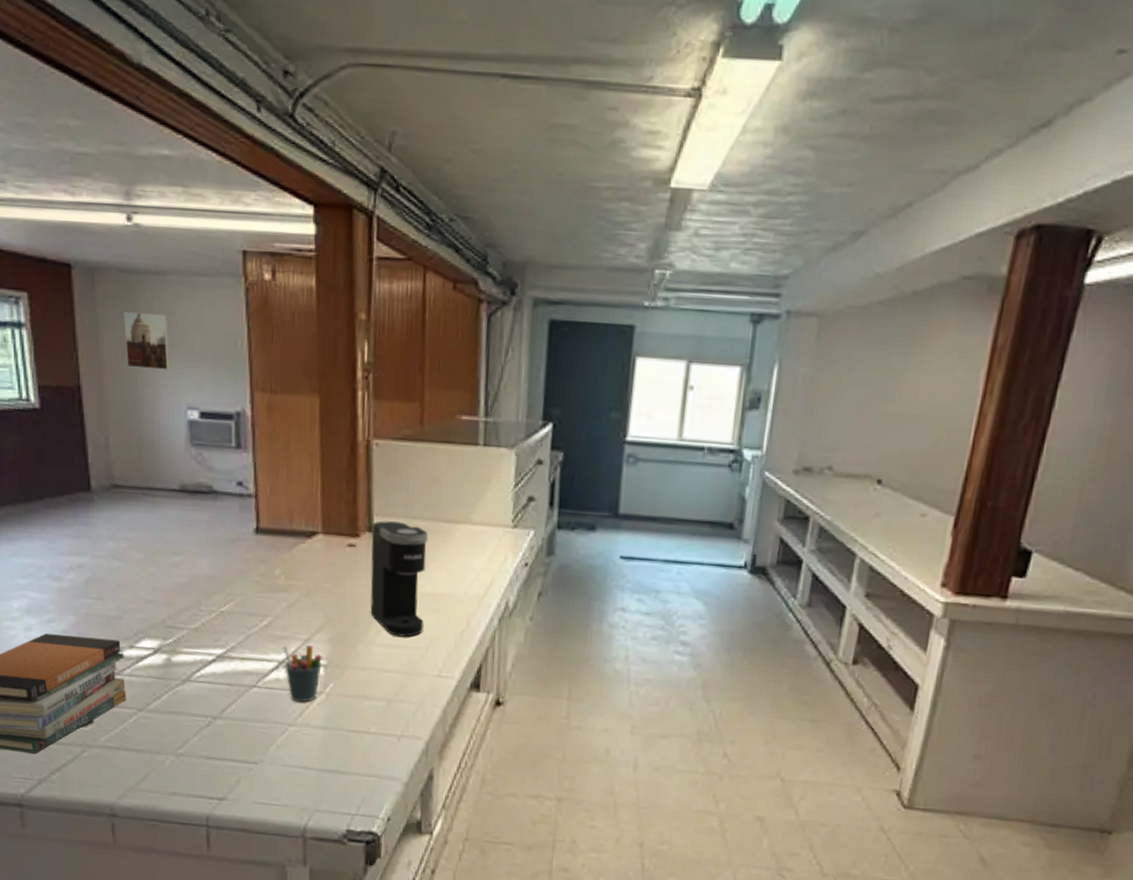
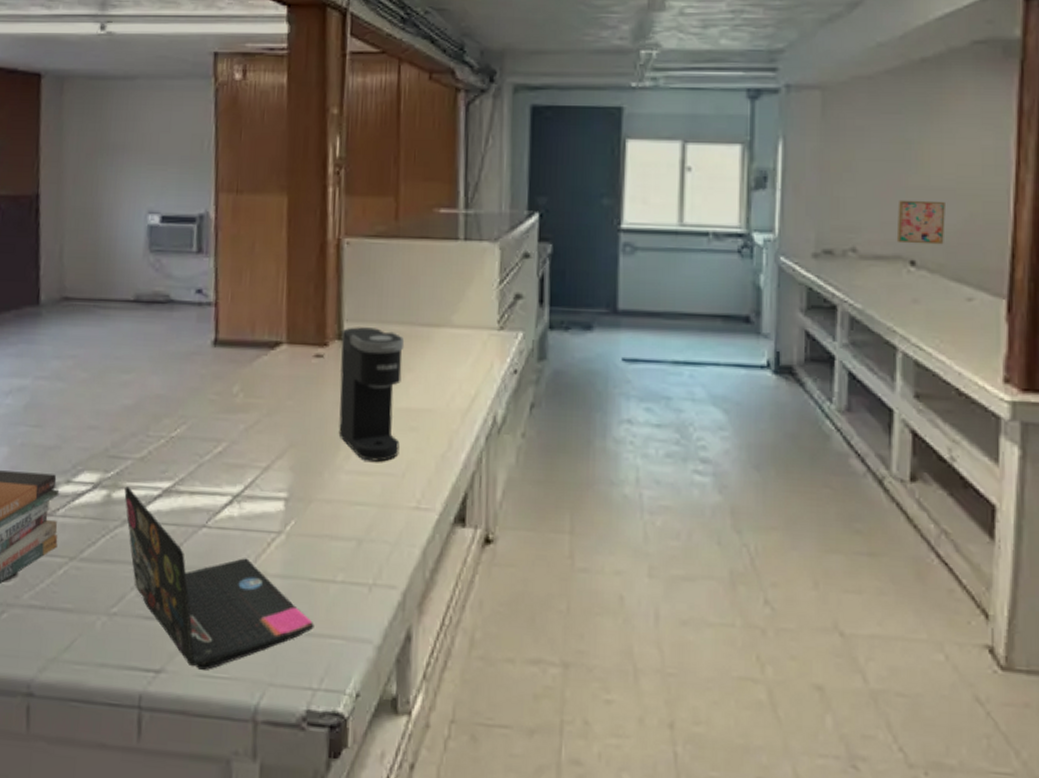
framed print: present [124,312,169,370] -> none [88,118,134,174]
laptop: none [182,652,352,799] -> present [124,486,314,670]
pen holder: present [283,645,322,703] -> none [238,475,283,545]
wall art: none [868,424,915,467] -> present [896,200,945,245]

